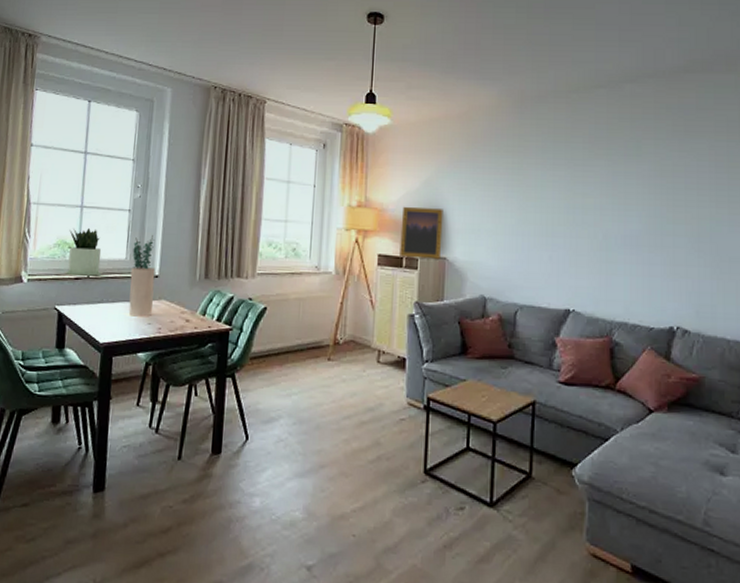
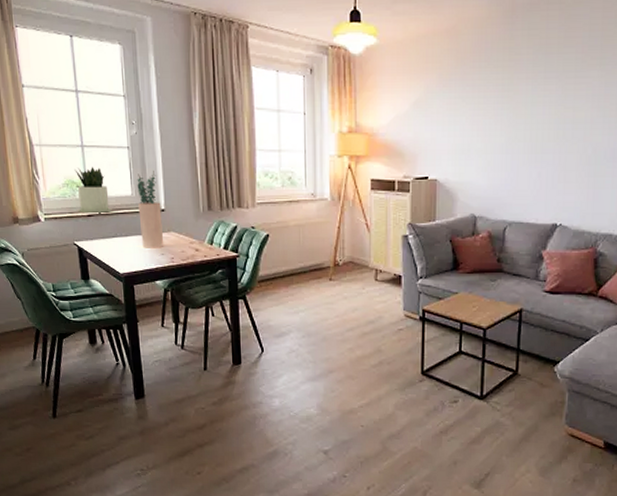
picture frame: present [399,206,443,259] -> none [392,129,433,181]

